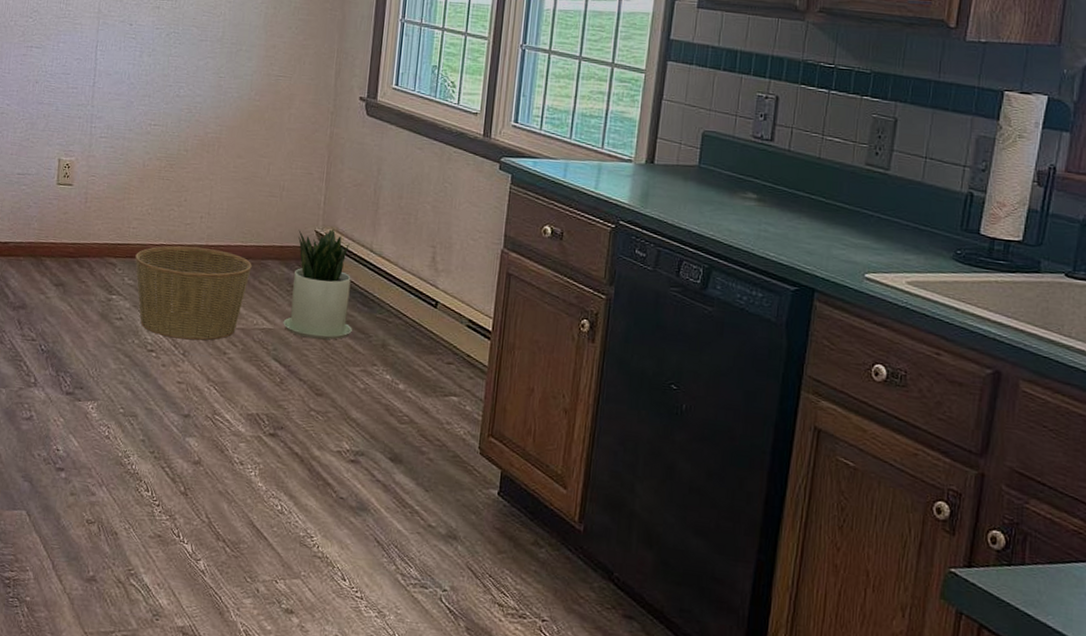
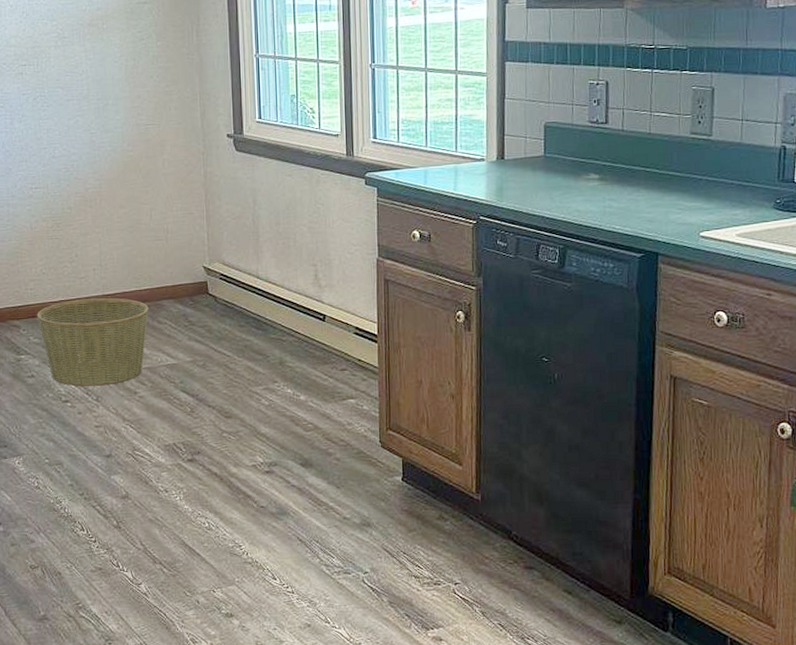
planter: present [283,228,352,340] -> none [185,262,250,367]

